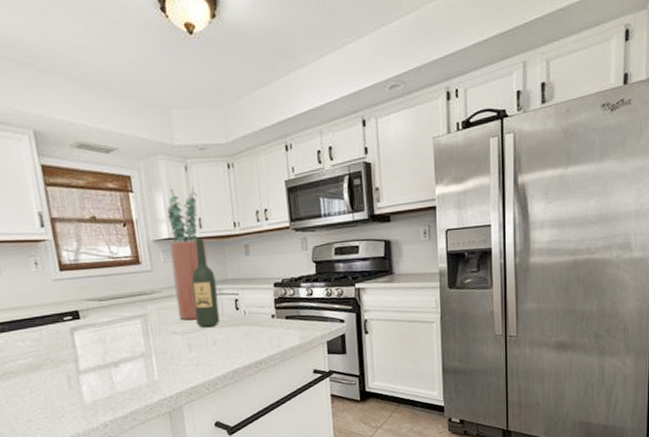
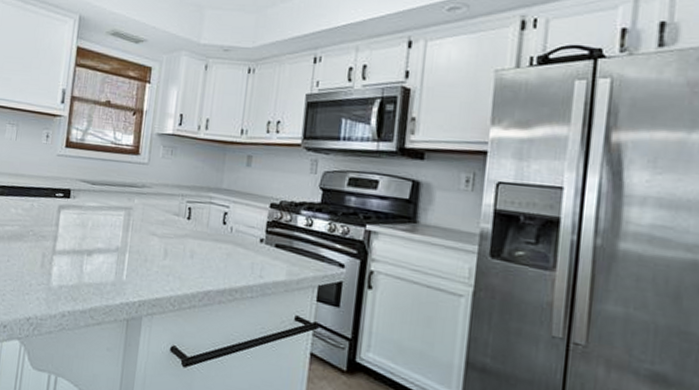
vase: present [167,185,209,321] -> none [162,85,211,225]
wine bottle: present [191,237,220,328] -> none [179,139,210,237]

